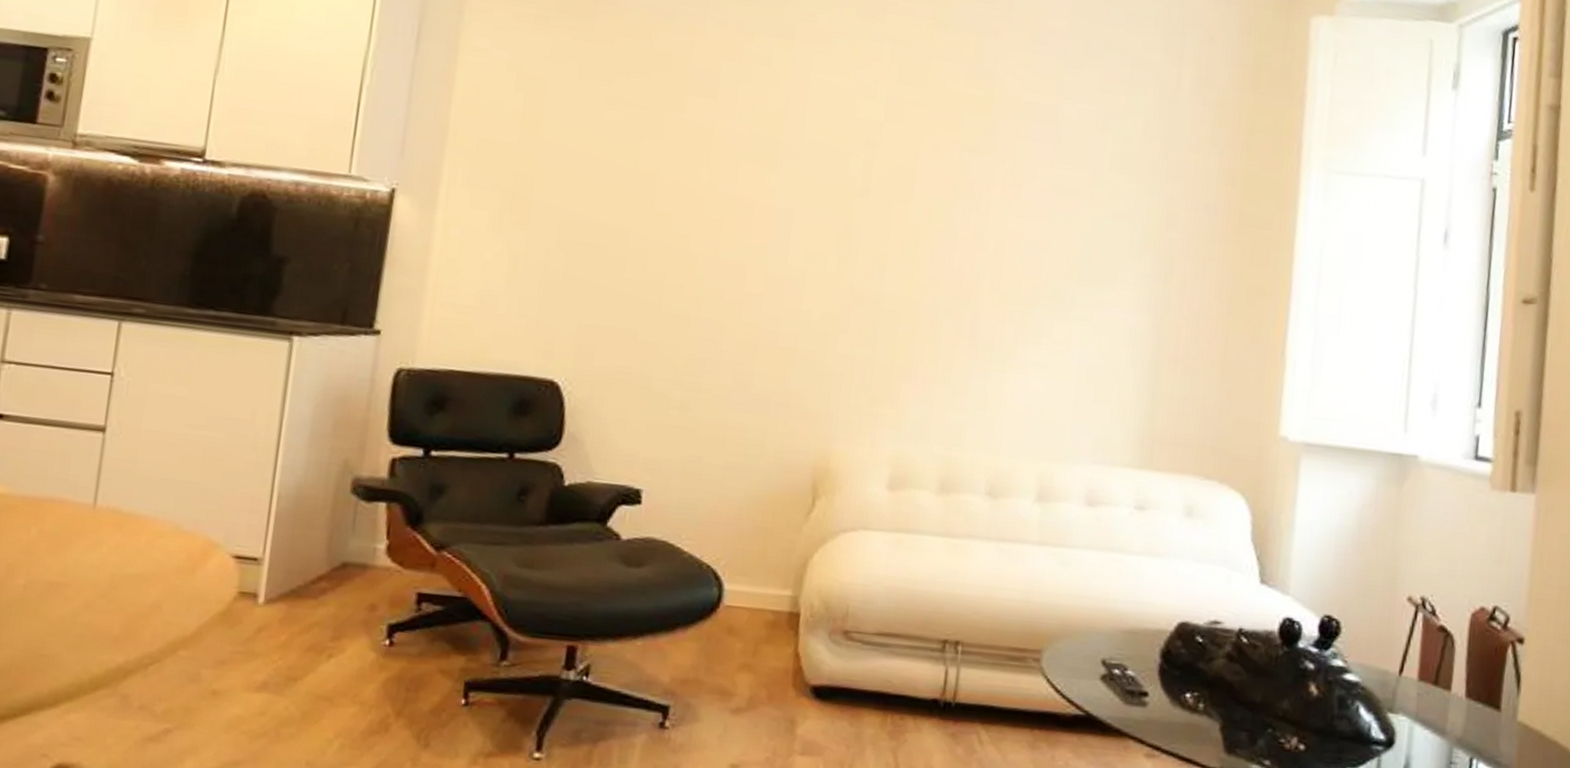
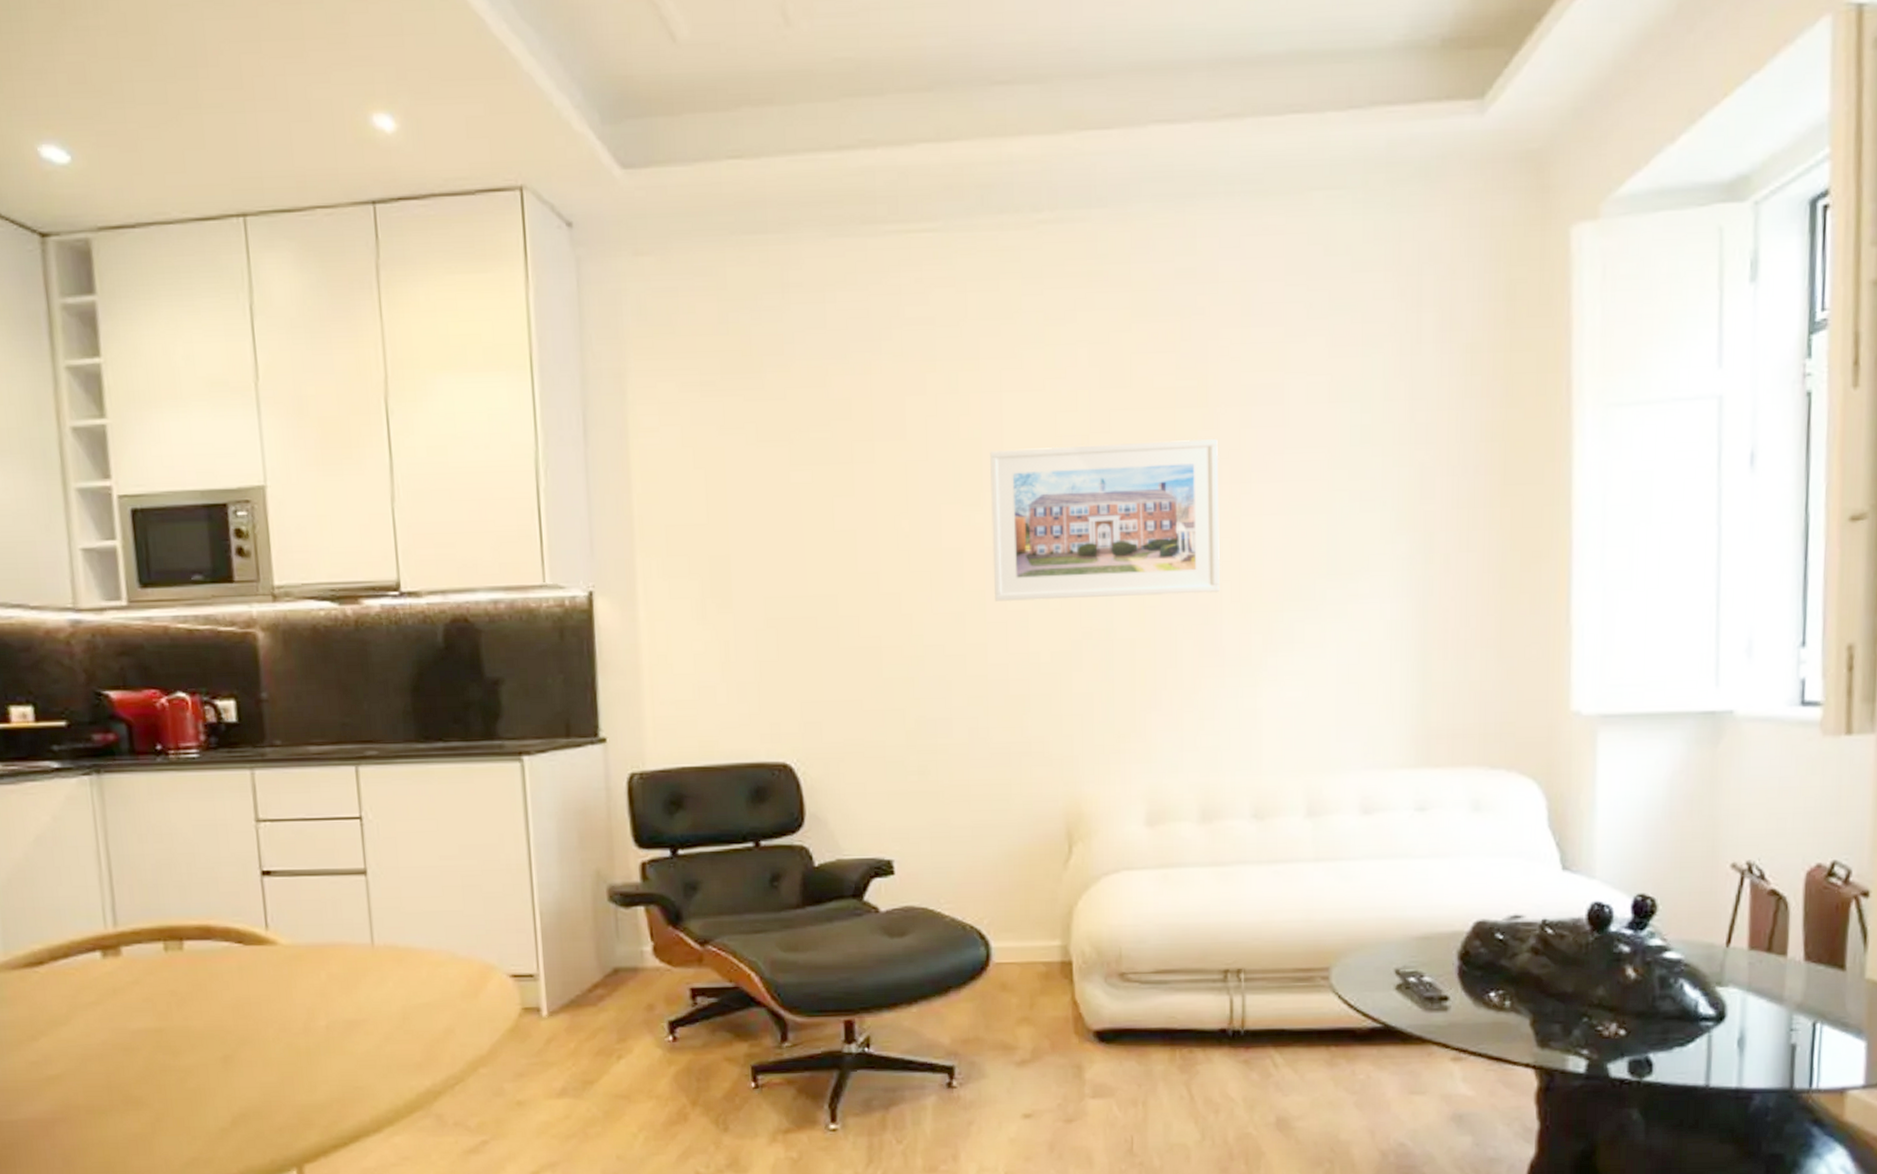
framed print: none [776,122,996,281] -> present [990,439,1220,601]

